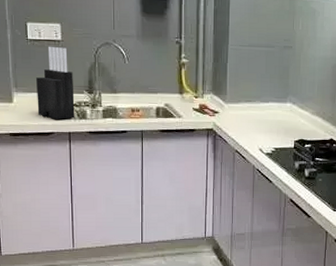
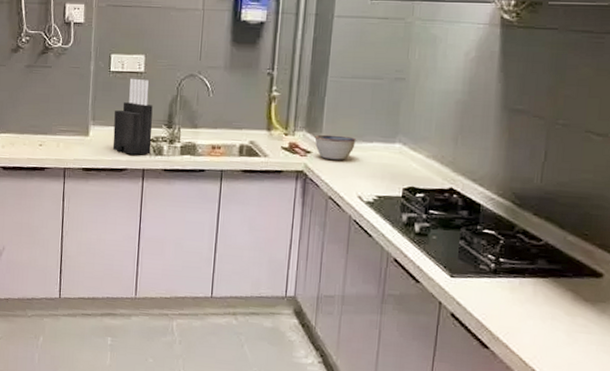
bowl: none [221,96,255,118] -> present [315,134,356,160]

